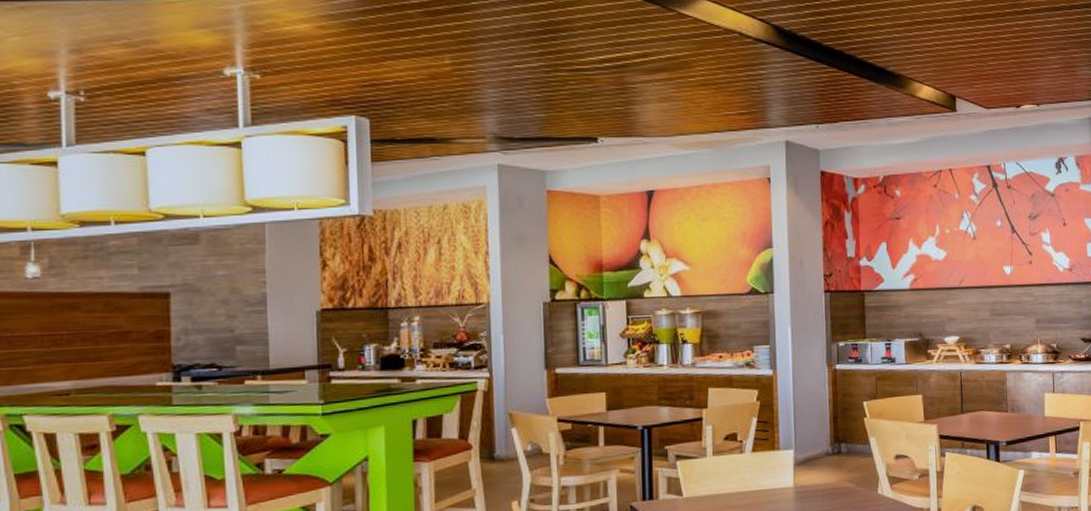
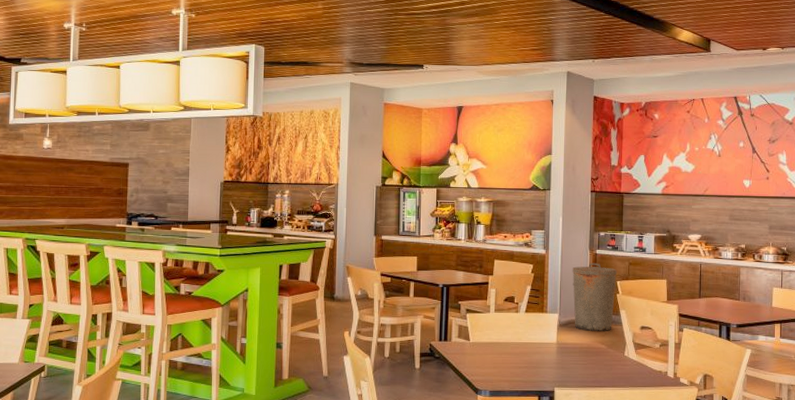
trash can: none [807,381,863,468] -> present [572,262,618,332]

